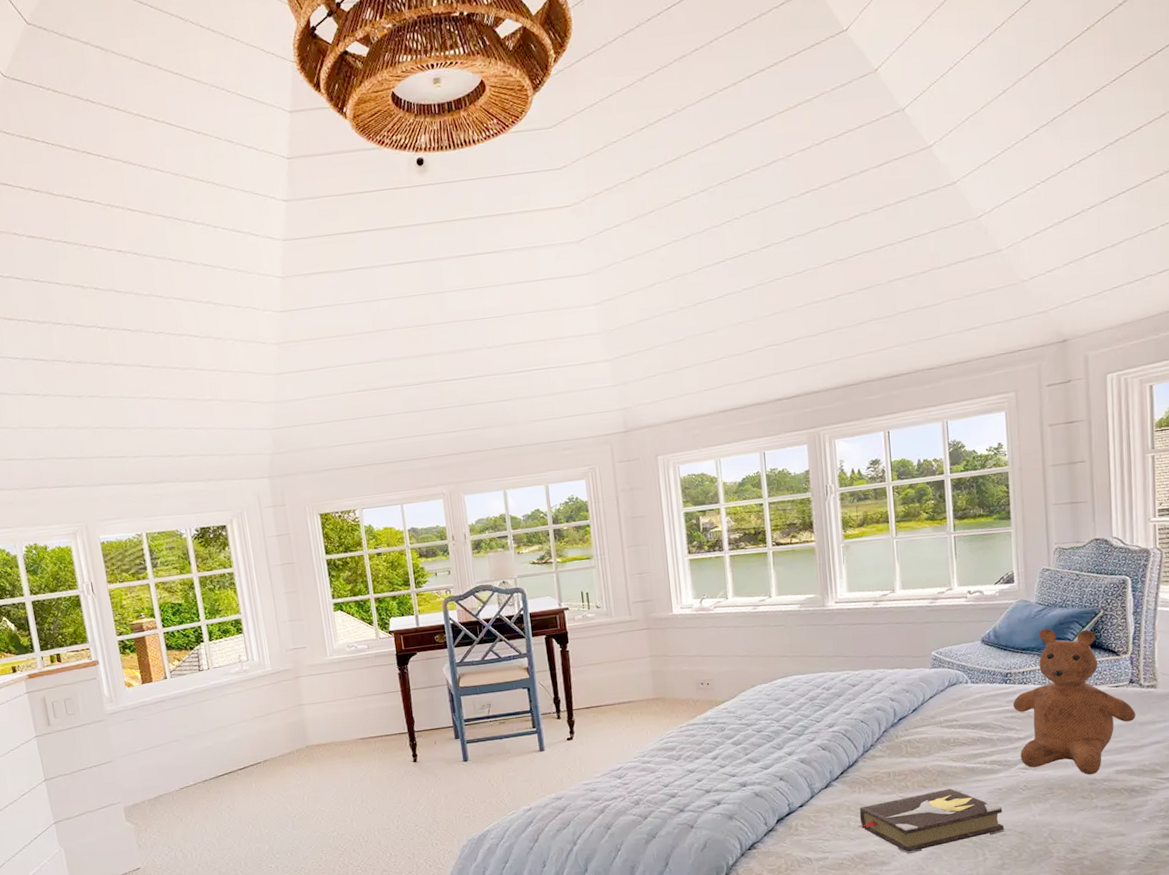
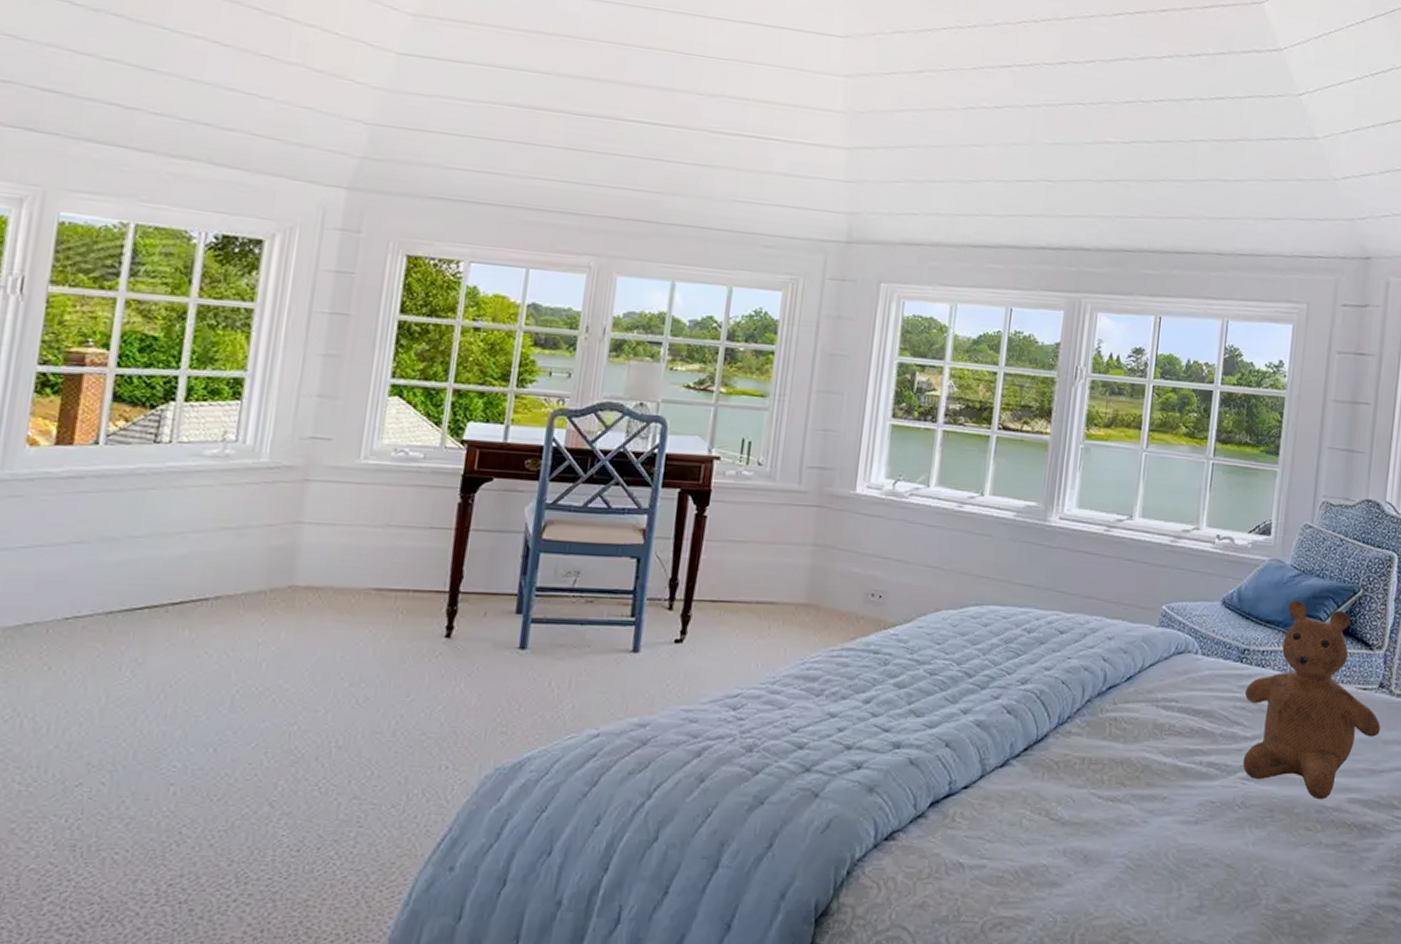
hardback book: present [858,788,1005,855] -> none [1032,792,1212,876]

